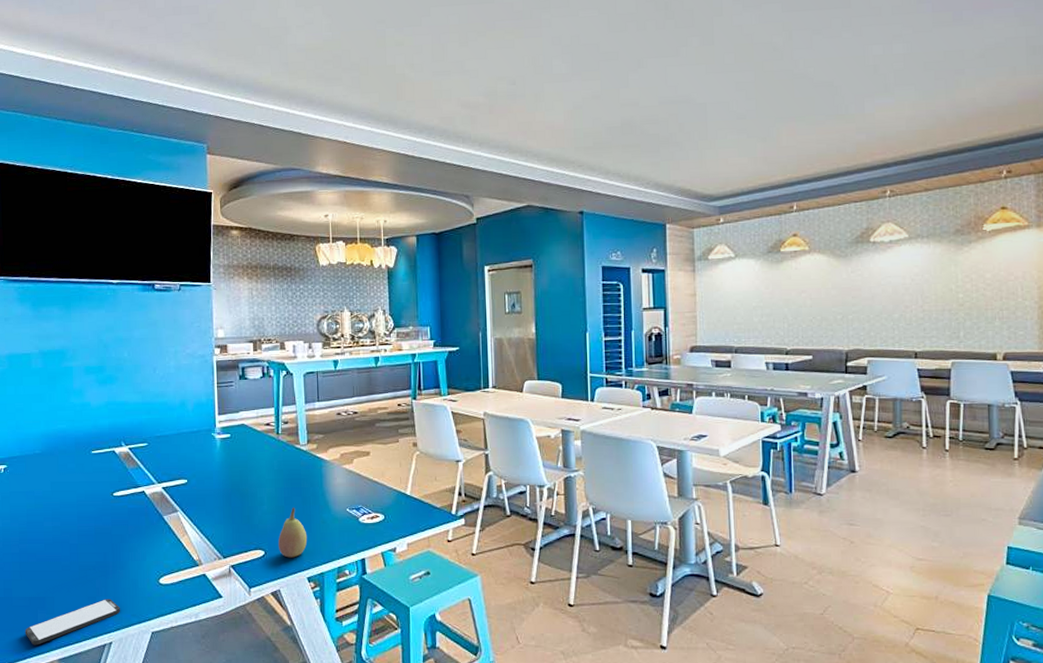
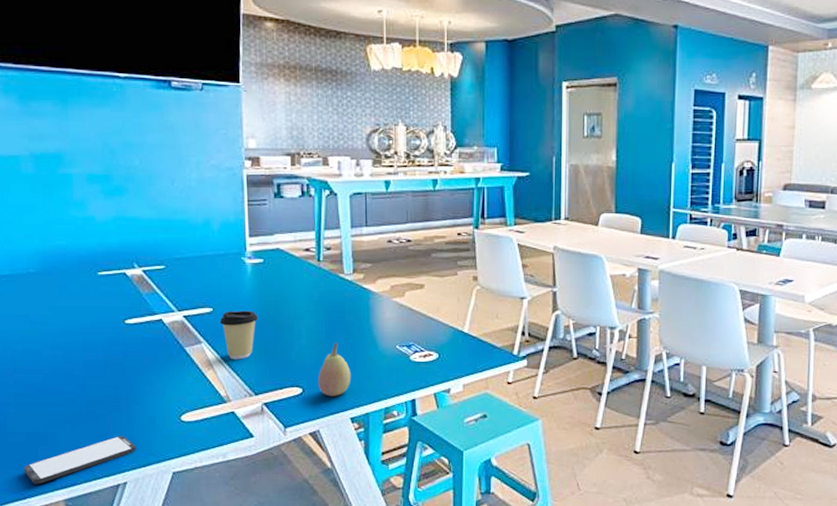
coffee cup: none [193,481,227,526] -> present [219,310,259,360]

